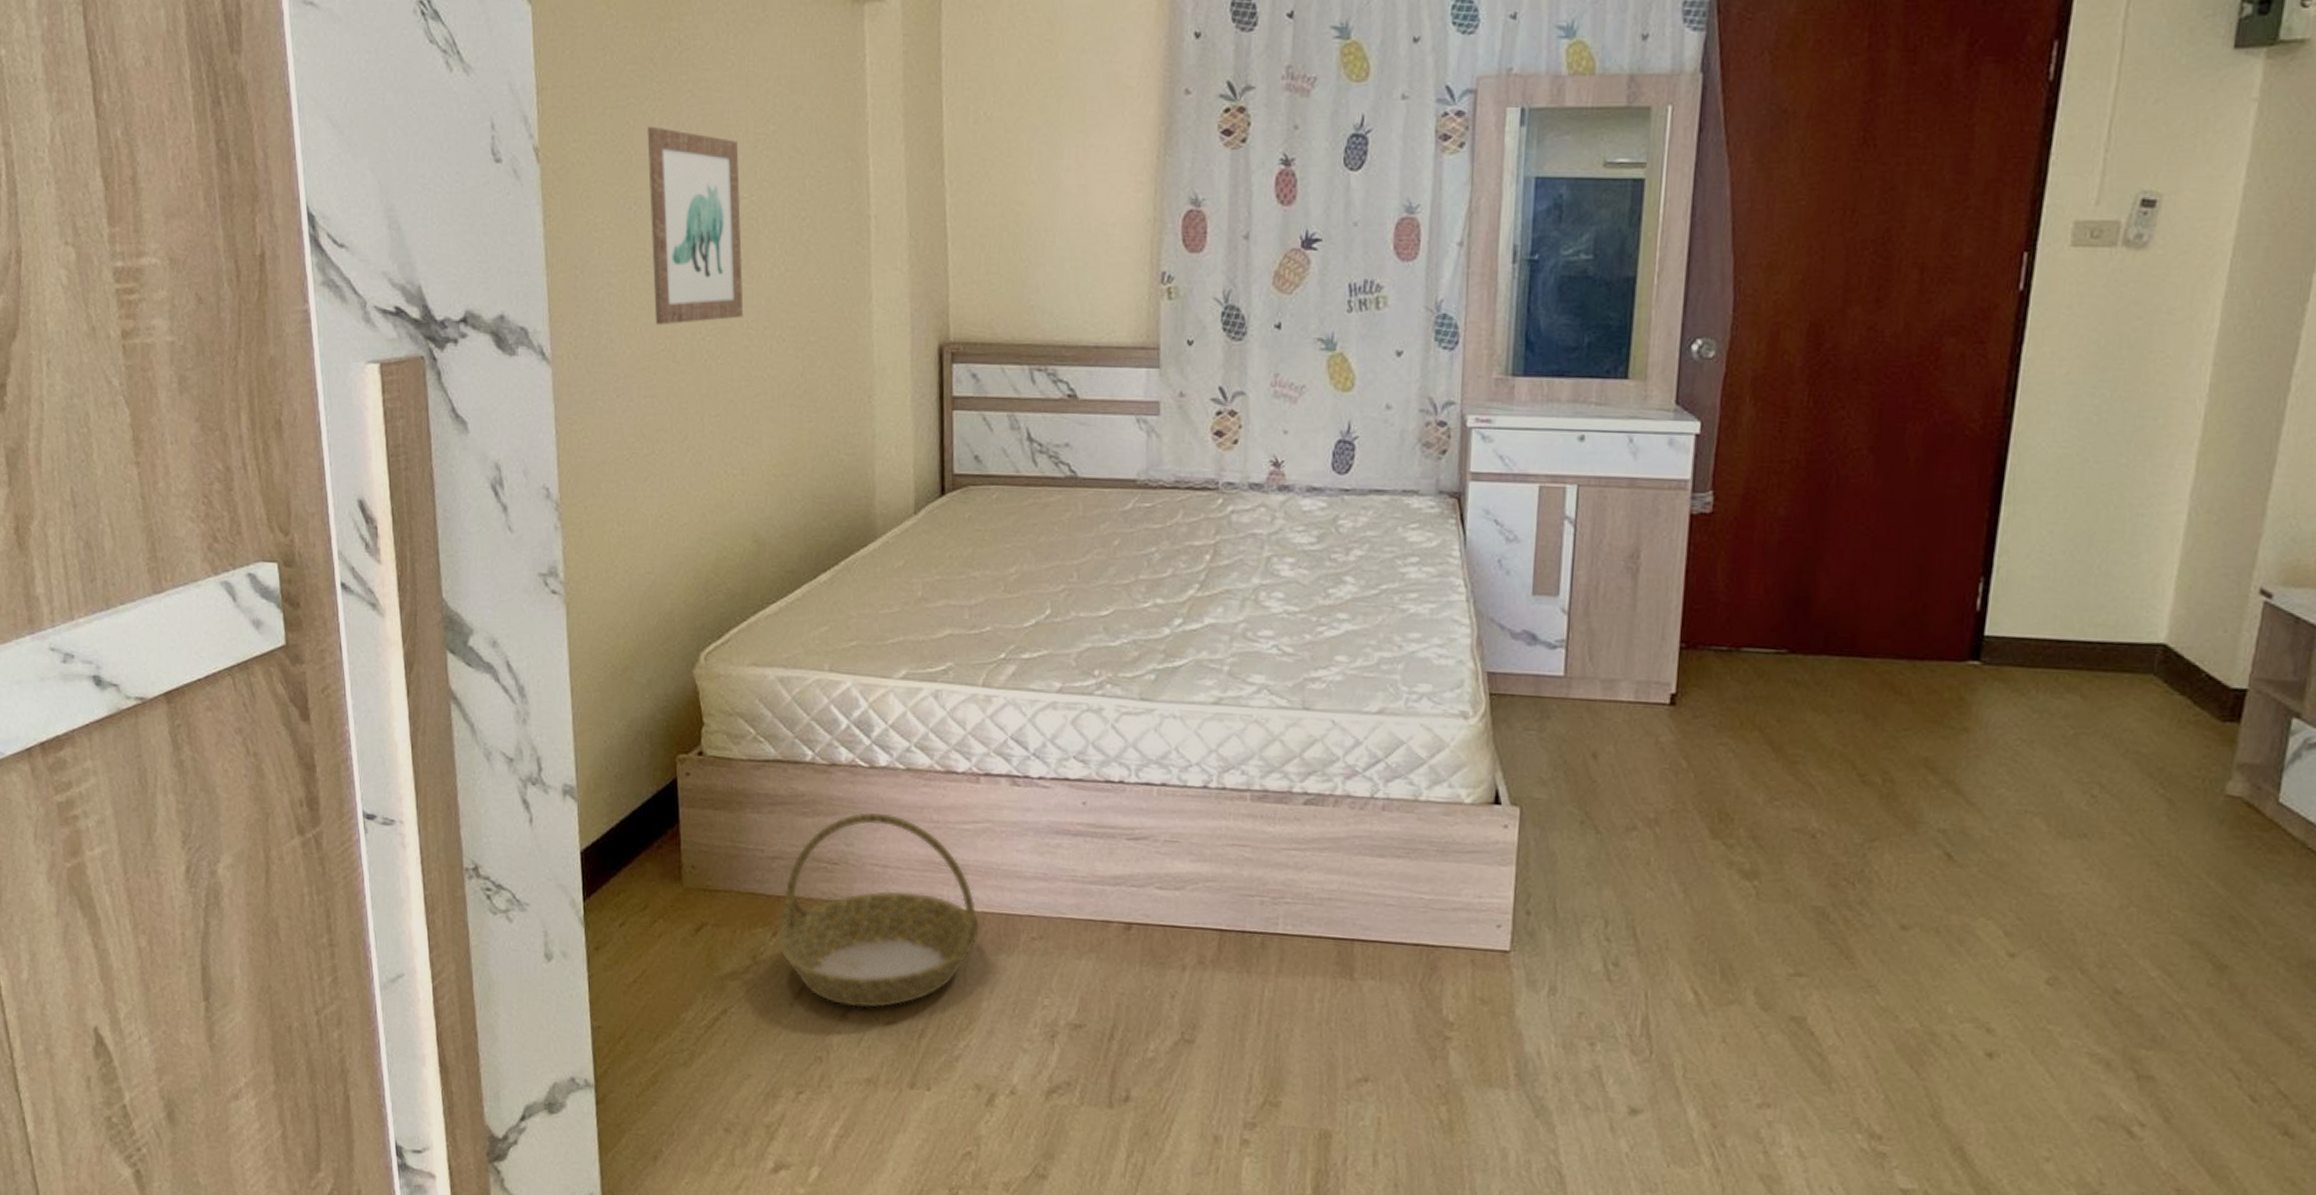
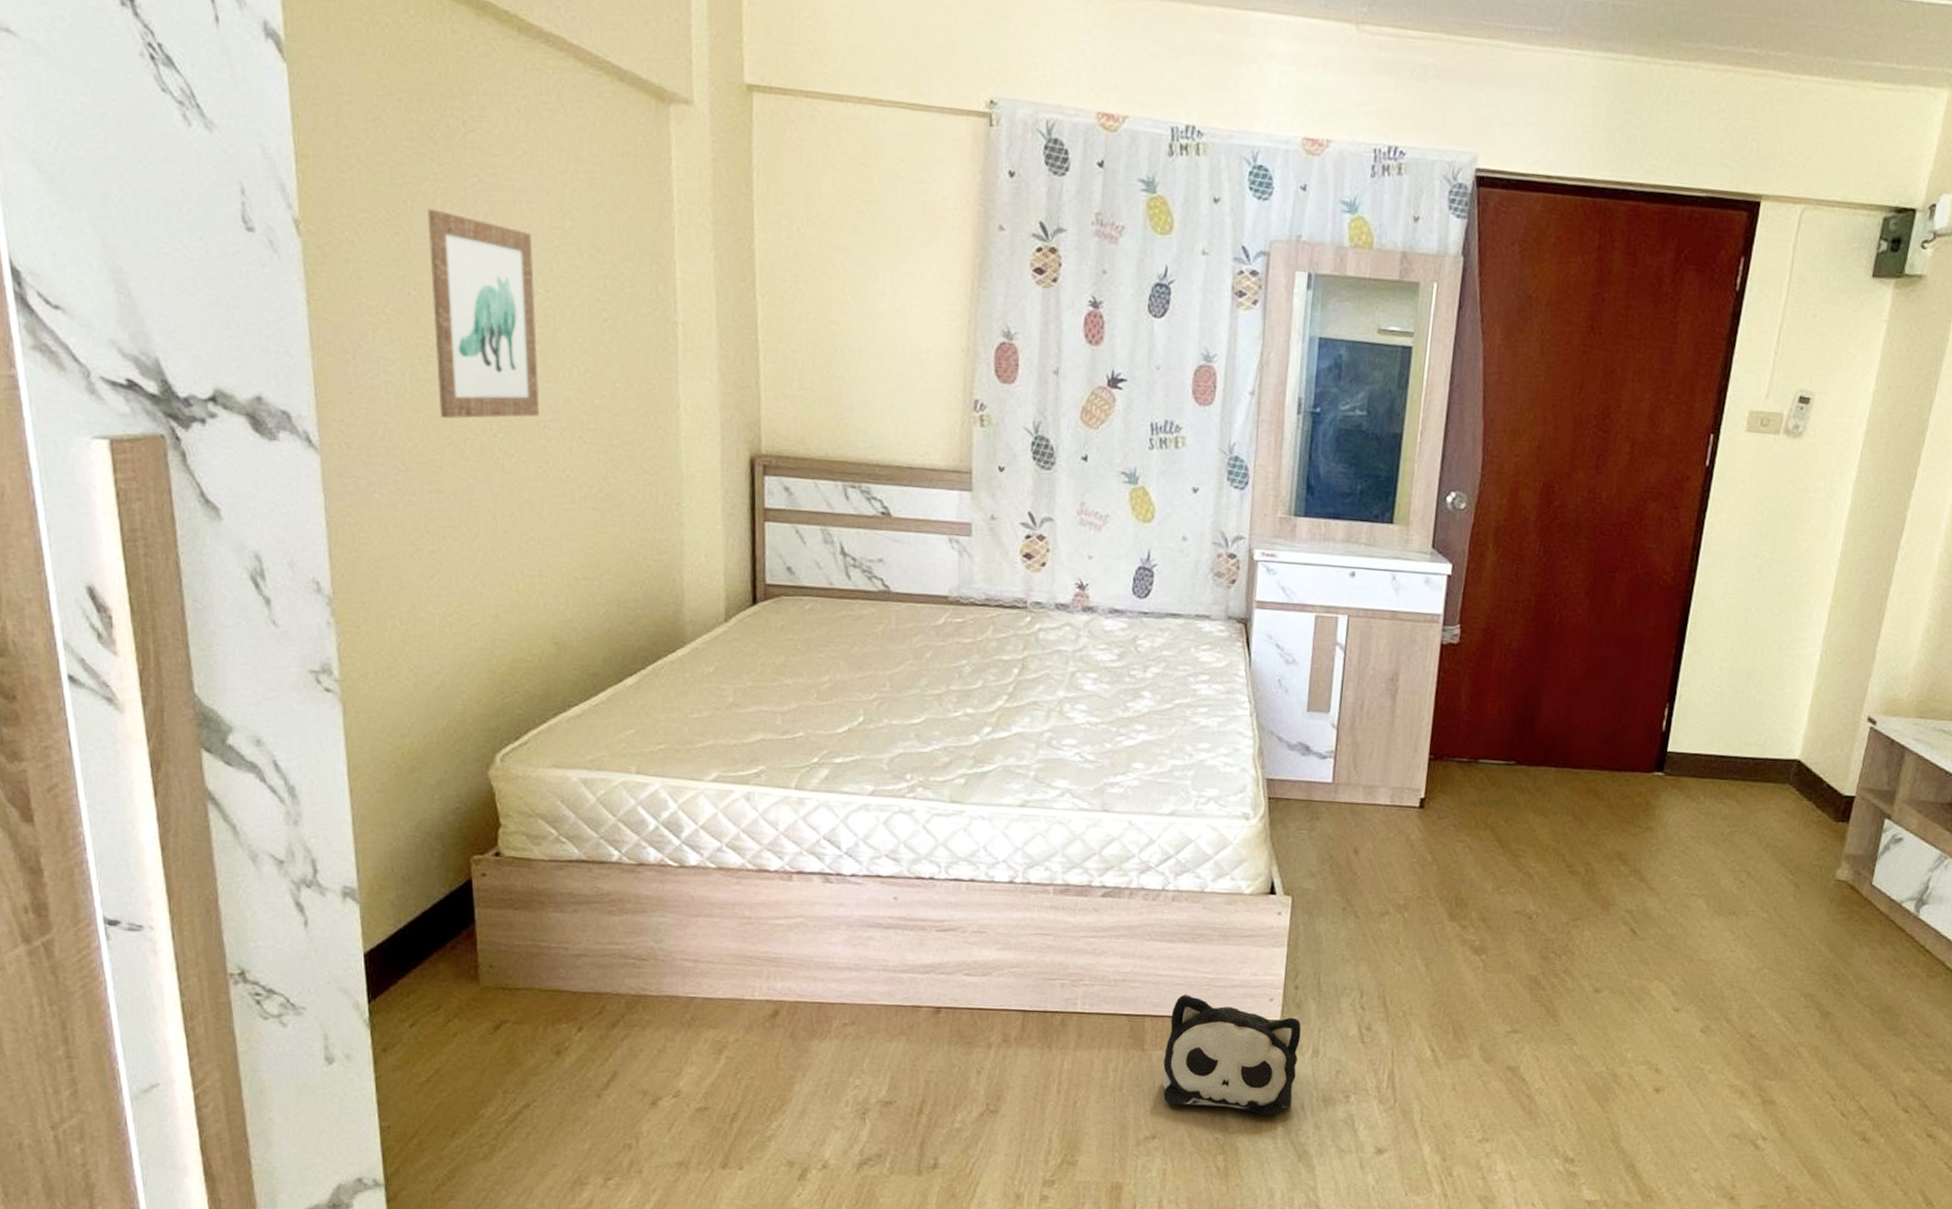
basket: present [779,812,981,1008] -> none [584,910,793,1096]
plush toy: none [1375,917,1535,1063] -> present [1163,994,1302,1116]

